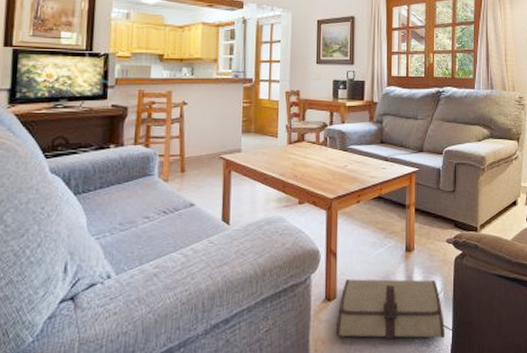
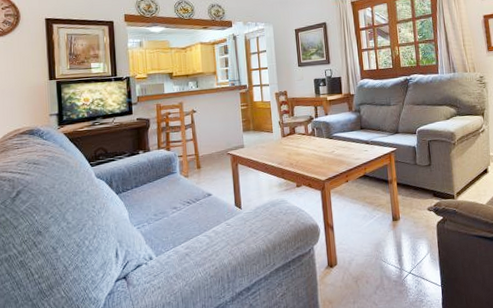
tool roll: present [335,278,445,340] -> none [339,243,435,297]

